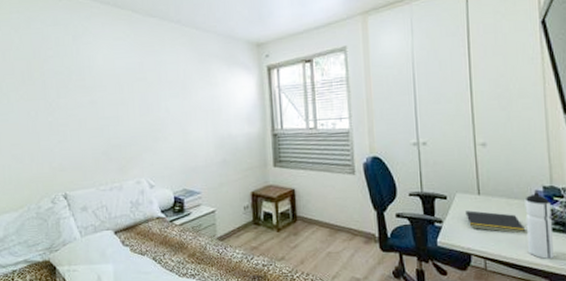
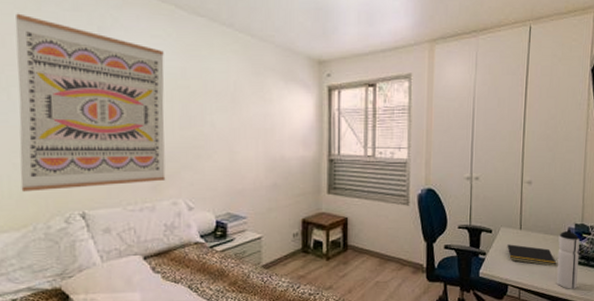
wall art: none [12,32,130,178] -> present [15,13,166,192]

